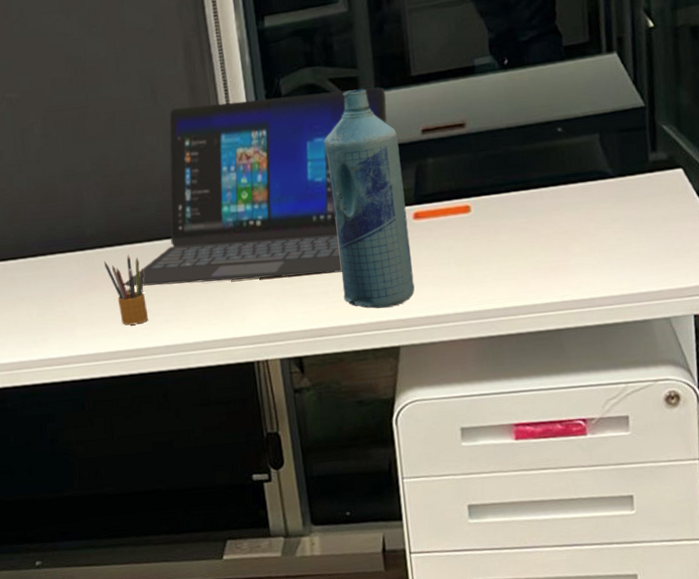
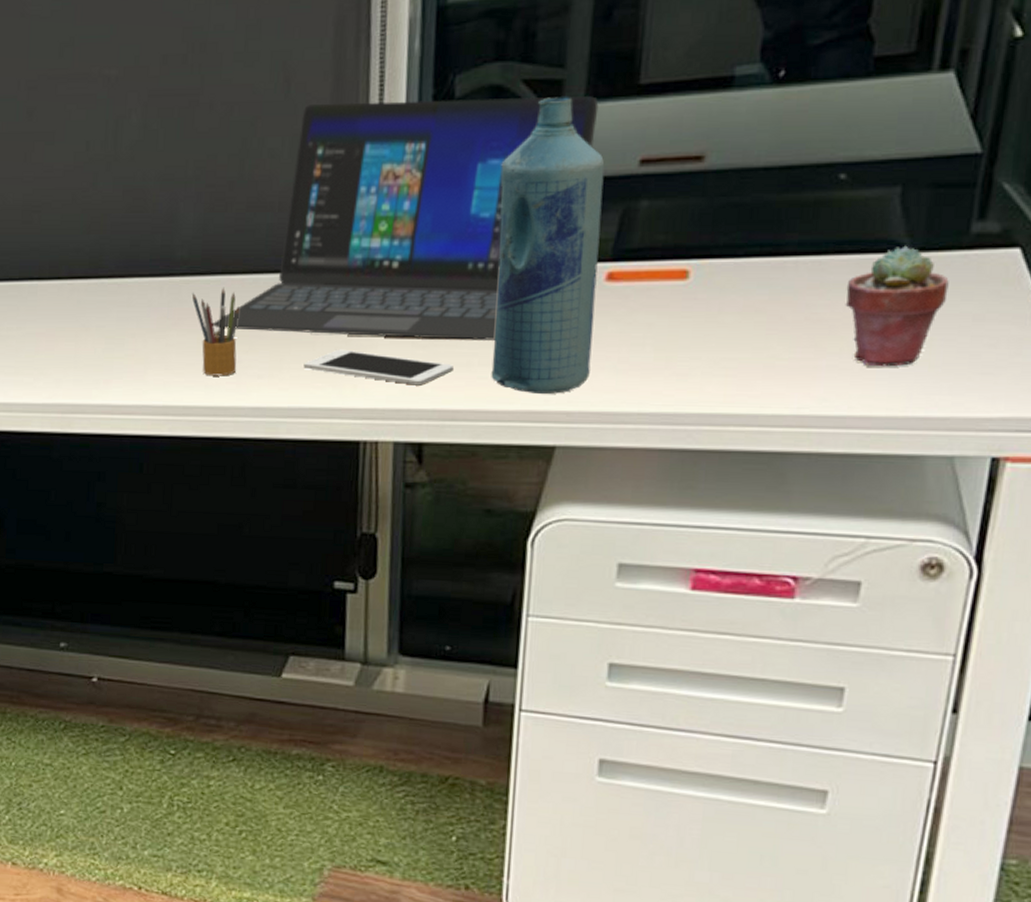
cell phone: none [201,291,315,314] -> present [303,349,454,386]
potted succulent: none [577,173,643,261] -> present [845,245,949,367]

